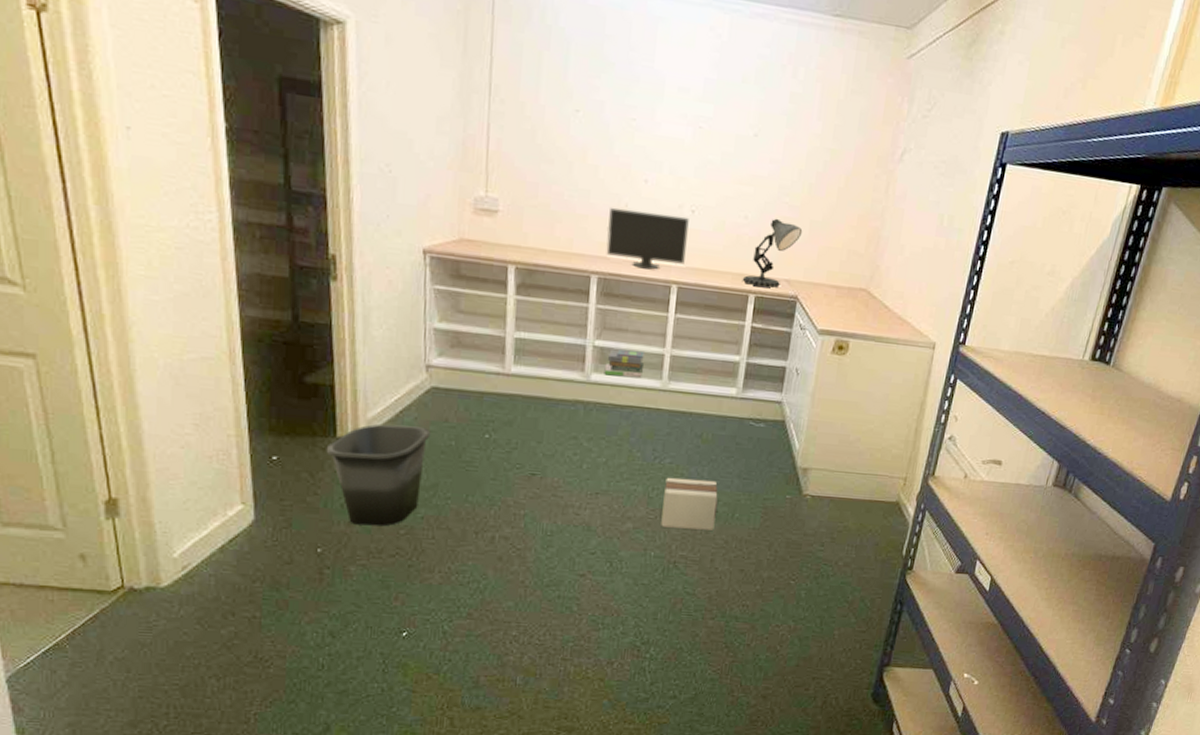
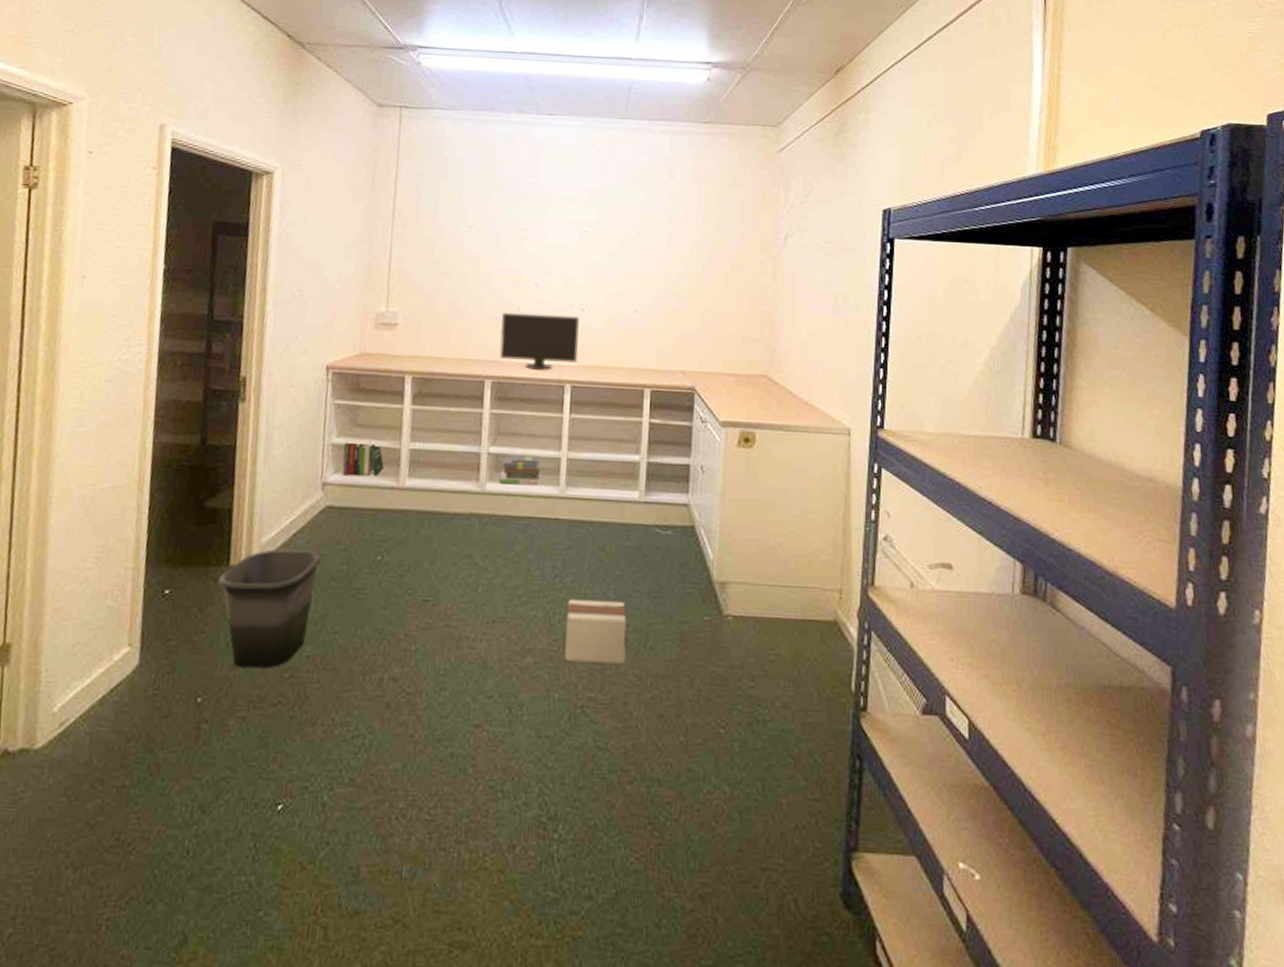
books: none [446,326,489,361] -> present [342,440,384,477]
desk lamp: present [742,218,803,288] -> none [636,310,694,380]

